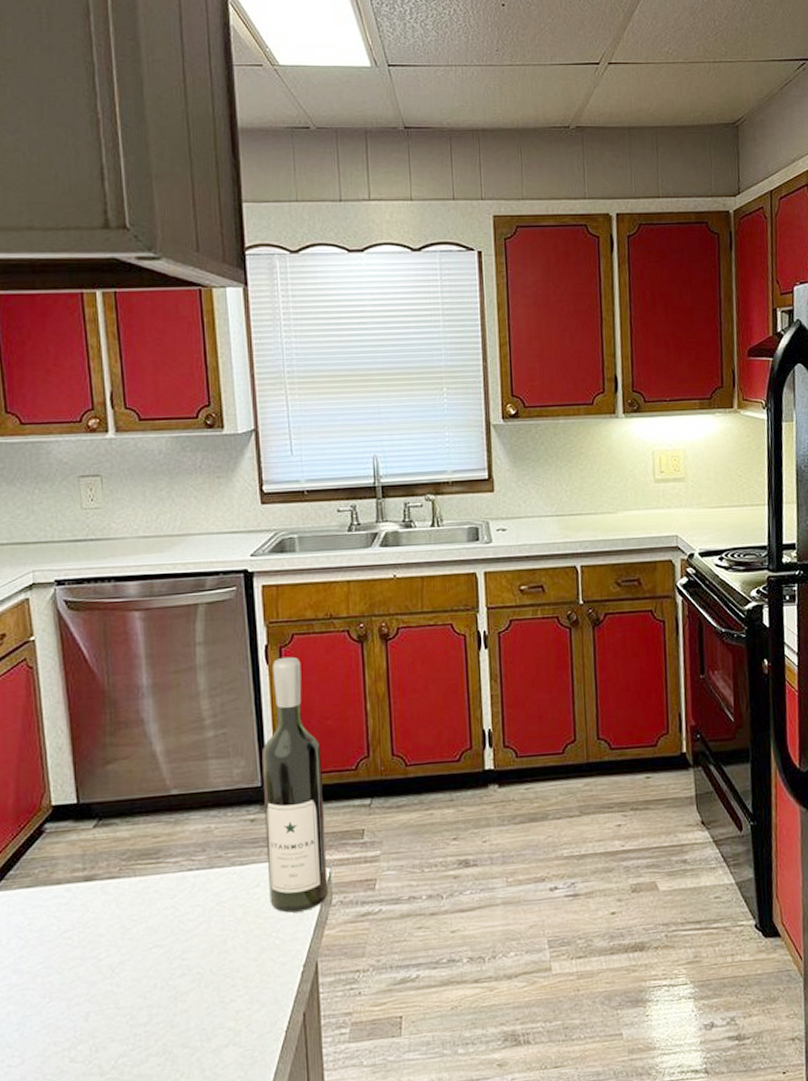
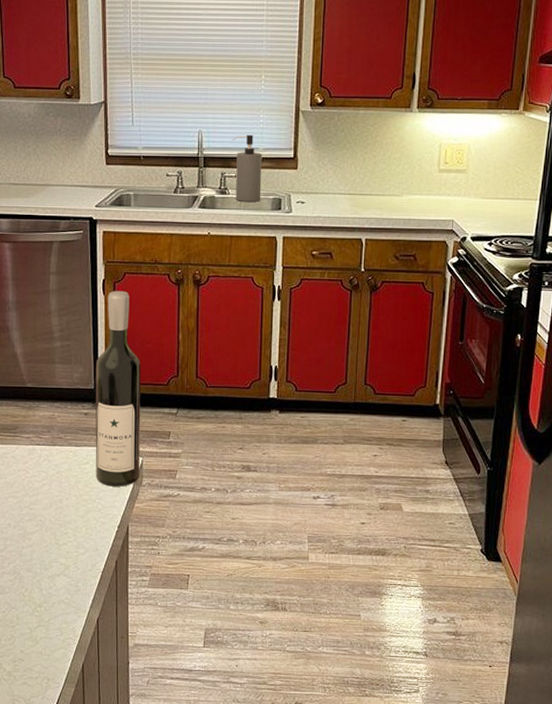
soap dispenser: none [414,455,454,535] -> present [232,134,263,202]

